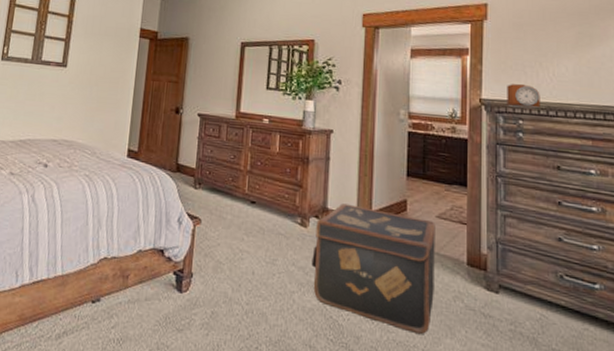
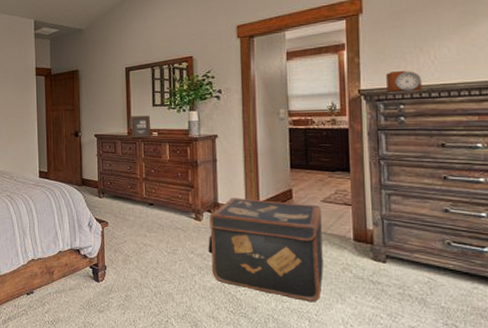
picture frame: none [239,97,262,125] -> present [131,115,152,139]

